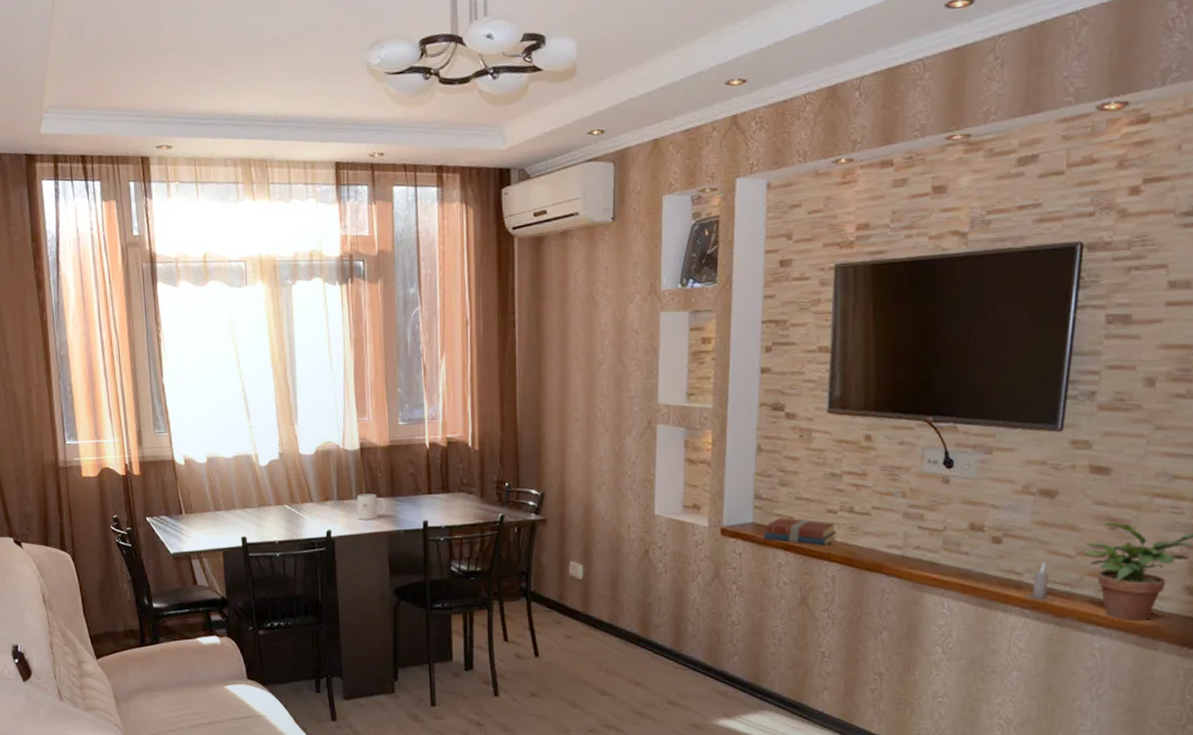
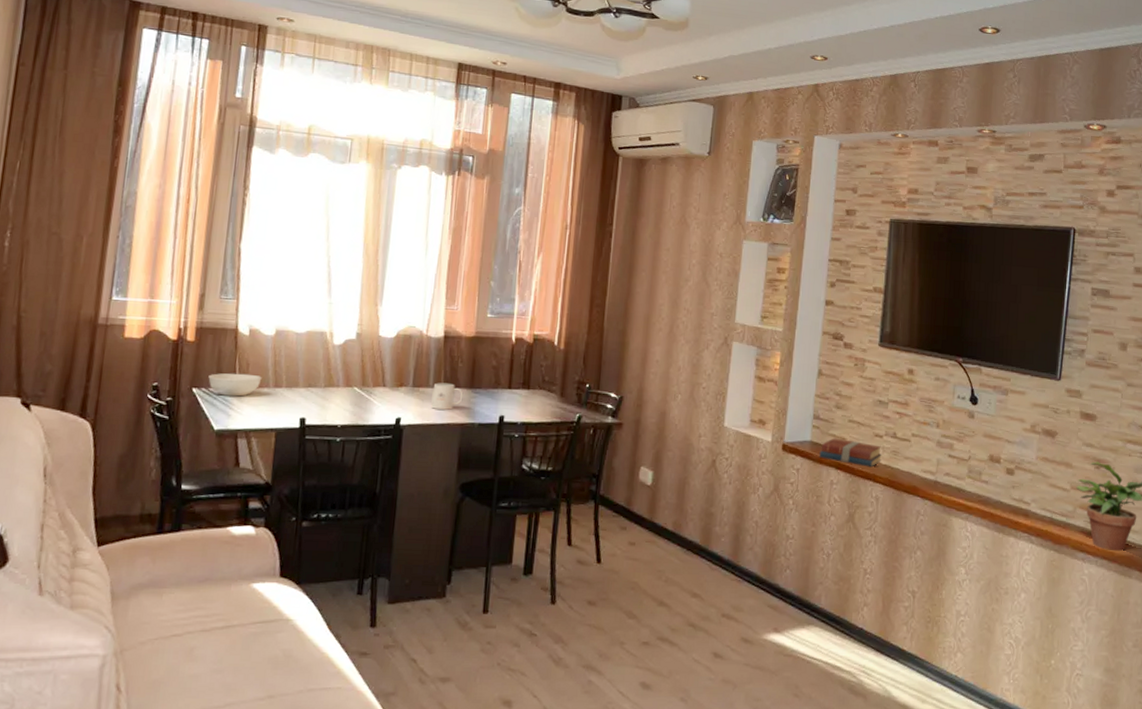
bowl: none [157,500,203,522] -> present [208,373,262,397]
candle: present [1023,562,1055,602] -> none [1030,494,1054,530]

